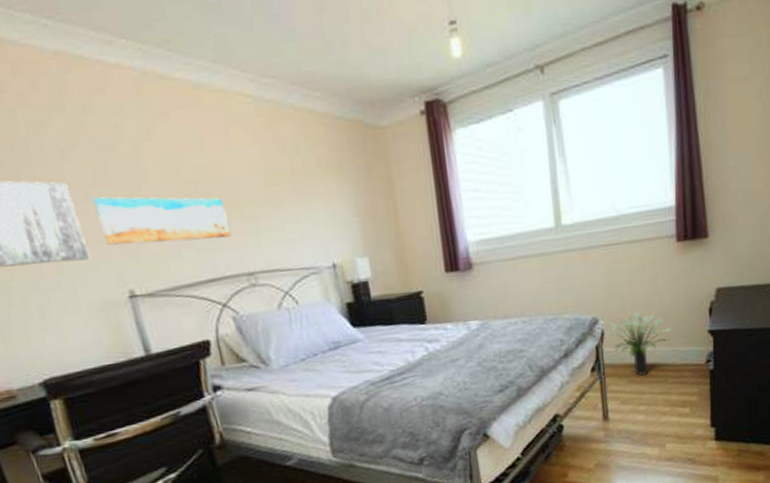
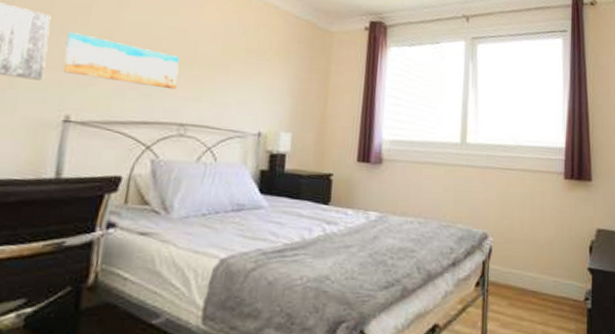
potted plant: present [607,313,671,376] -> none [495,237,554,302]

